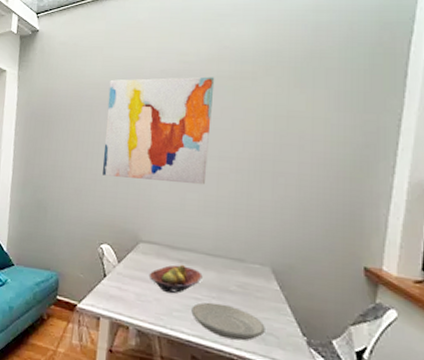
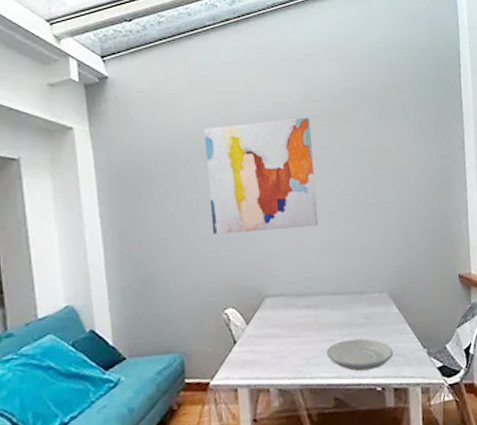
fruit bowl: present [148,264,203,294] -> none [280,309,332,343]

